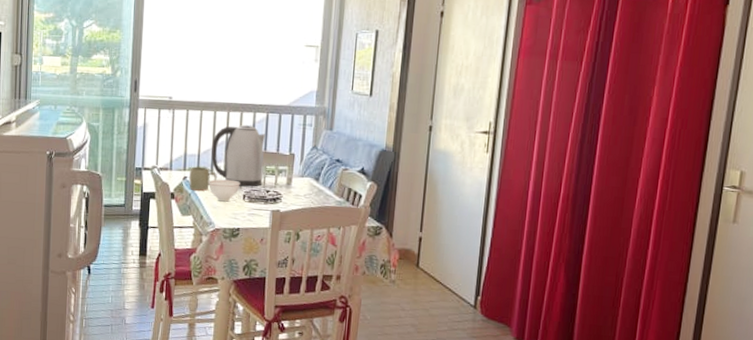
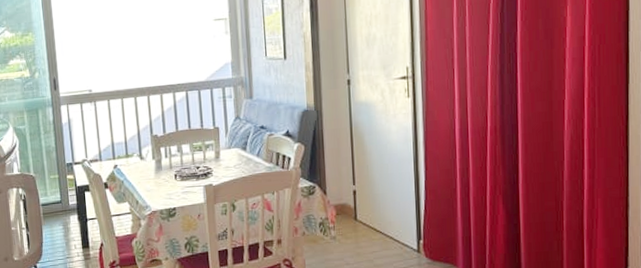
mug: present [189,166,217,191] -> none [119,153,147,177]
bowl: present [208,179,240,202] -> none [138,161,170,184]
kettle: present [211,124,266,187] -> none [137,105,192,167]

